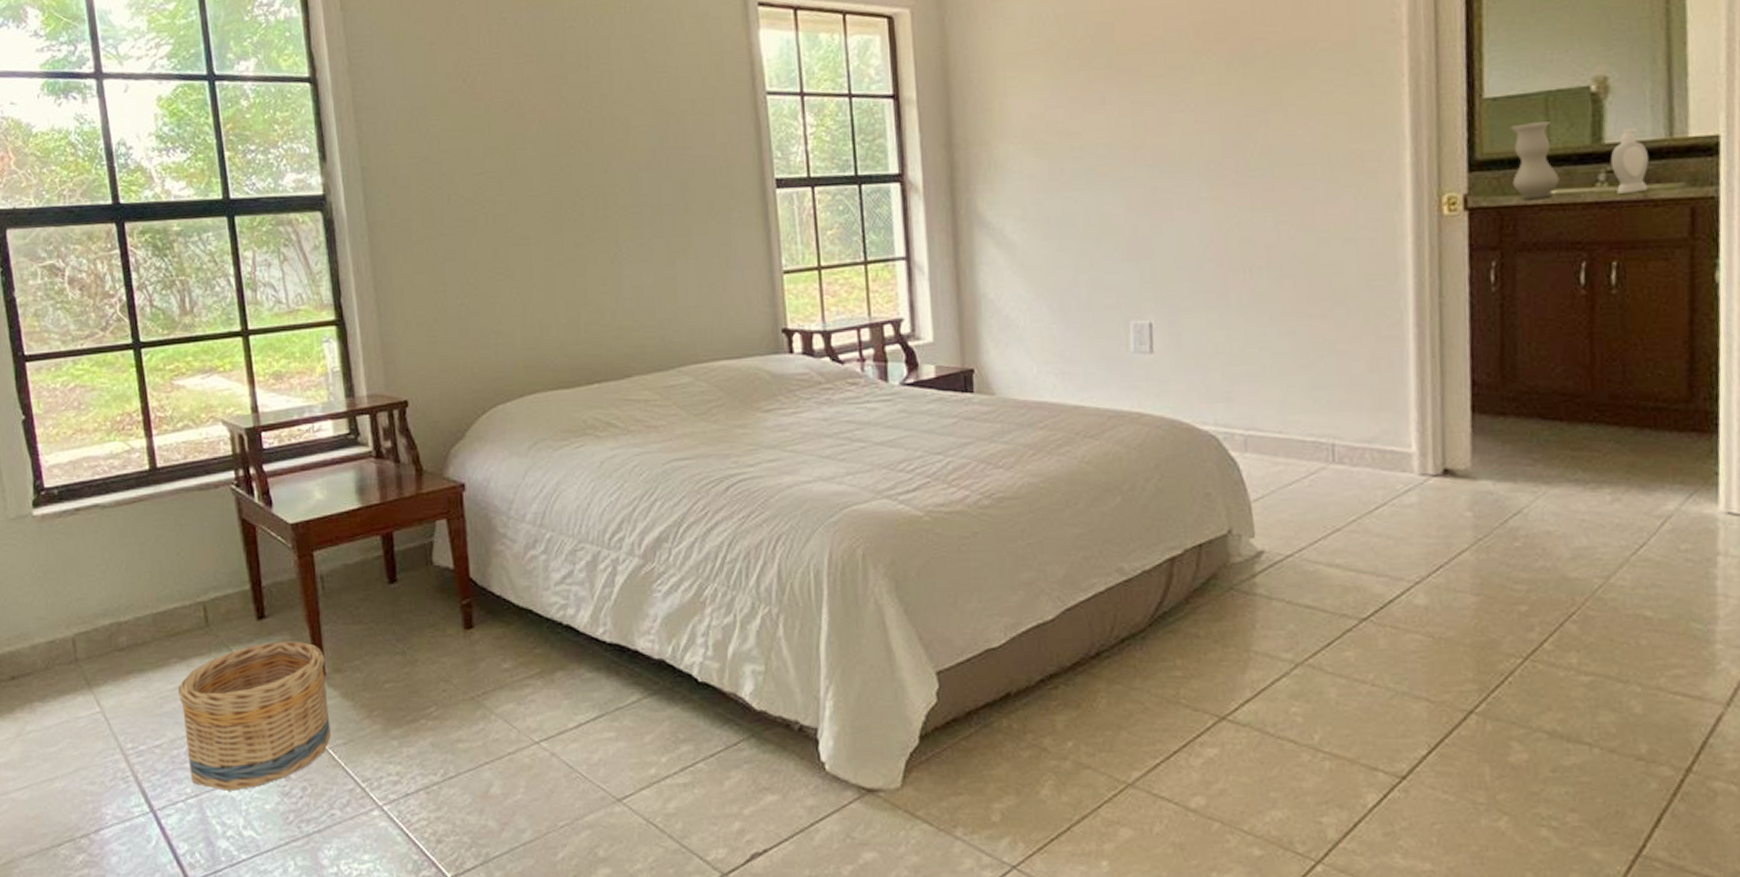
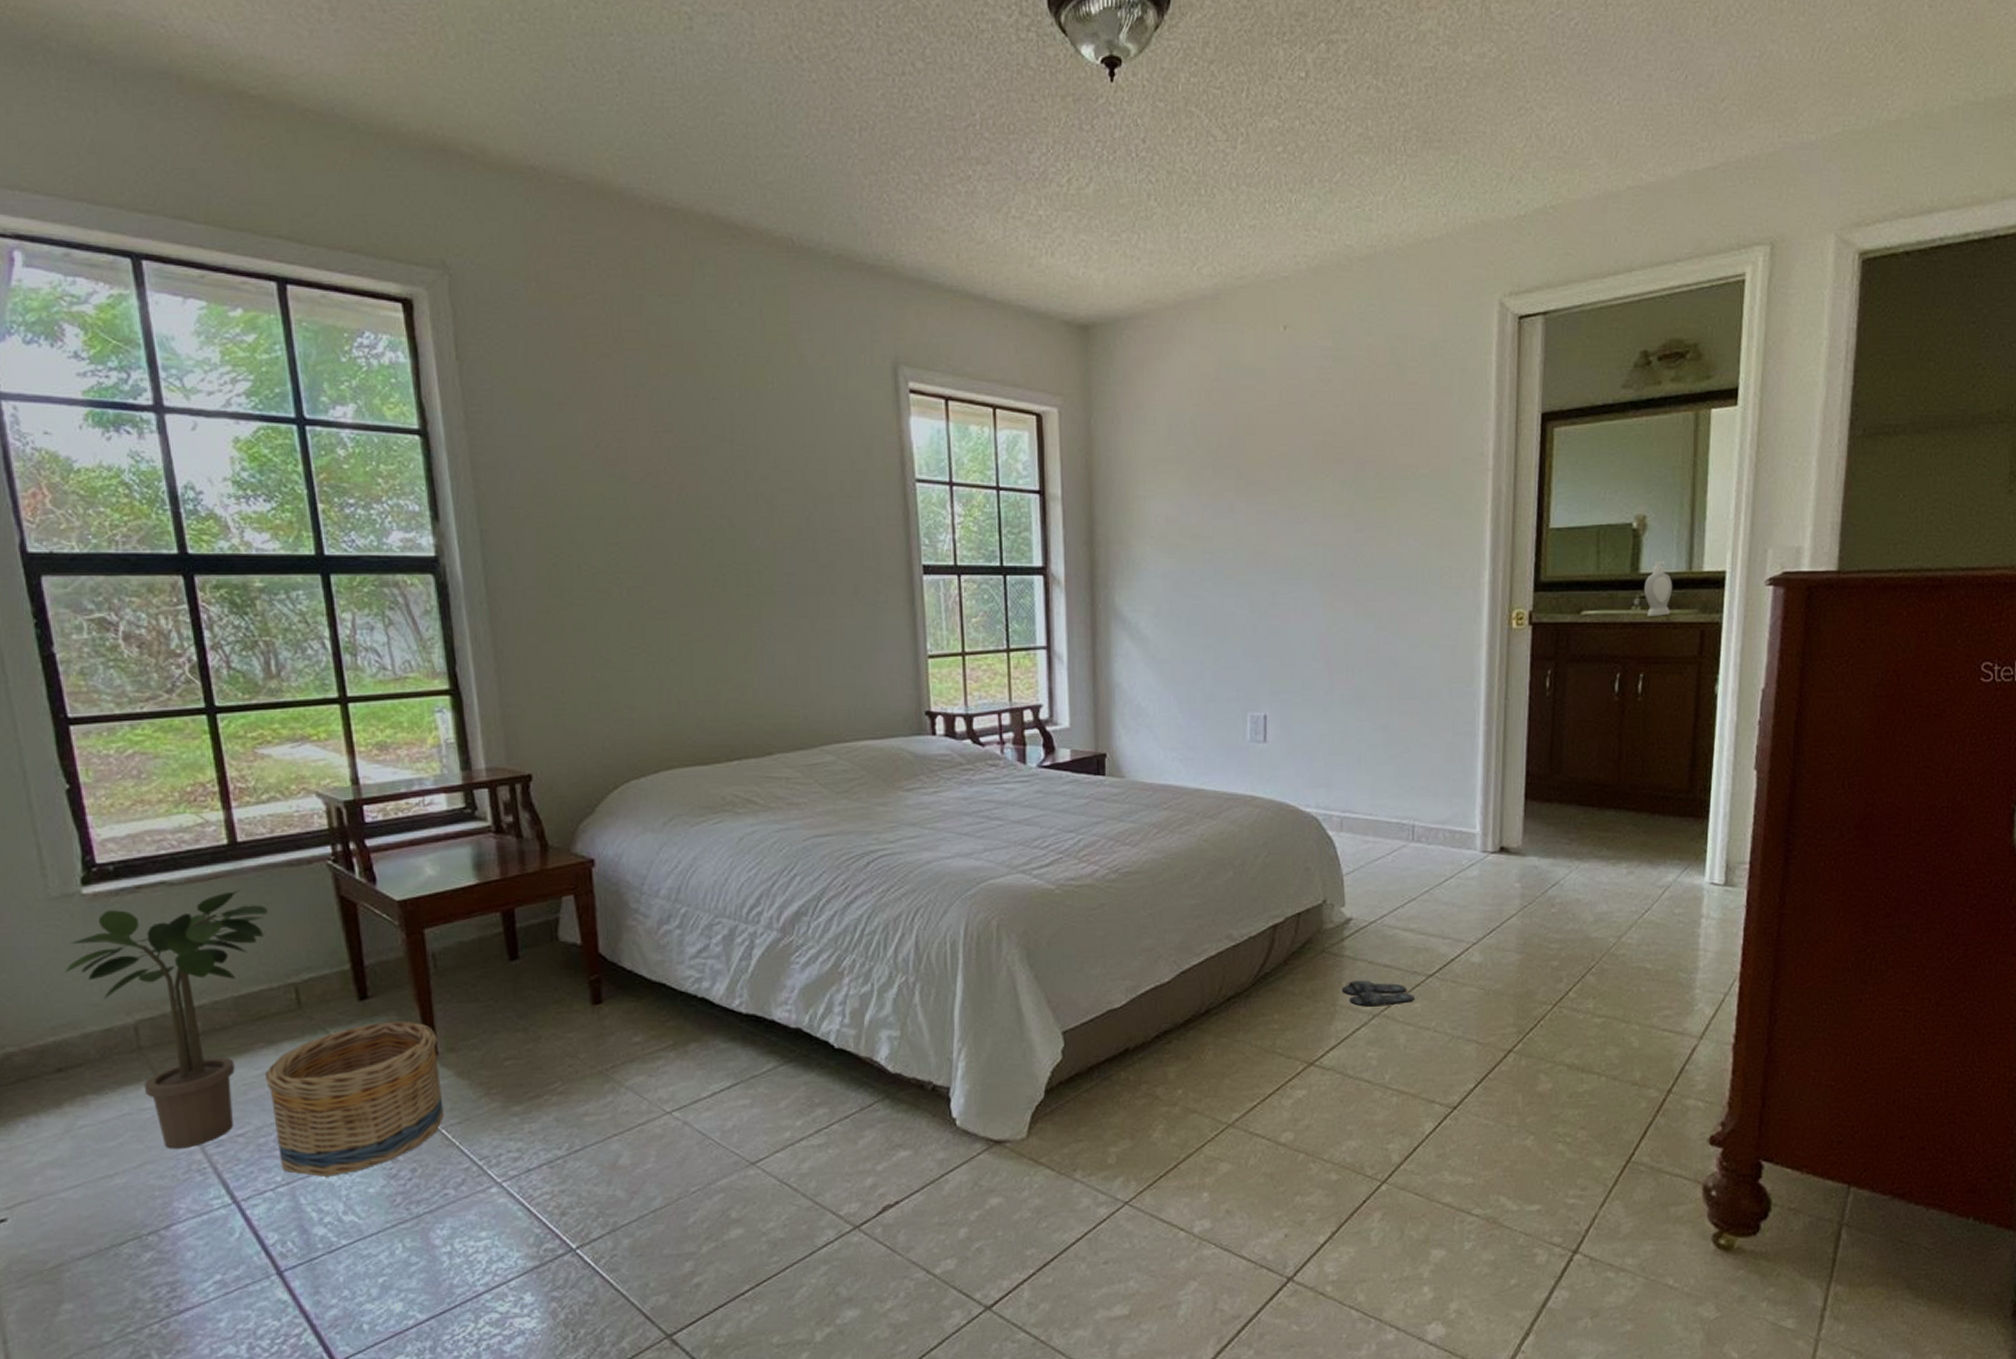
potted plant: none [19,512,182,757] -> present [66,889,269,1149]
slippers: none [1255,623,1345,654] -> present [1341,980,1414,1007]
vase: present [1510,122,1560,199] -> none [1568,552,1604,617]

